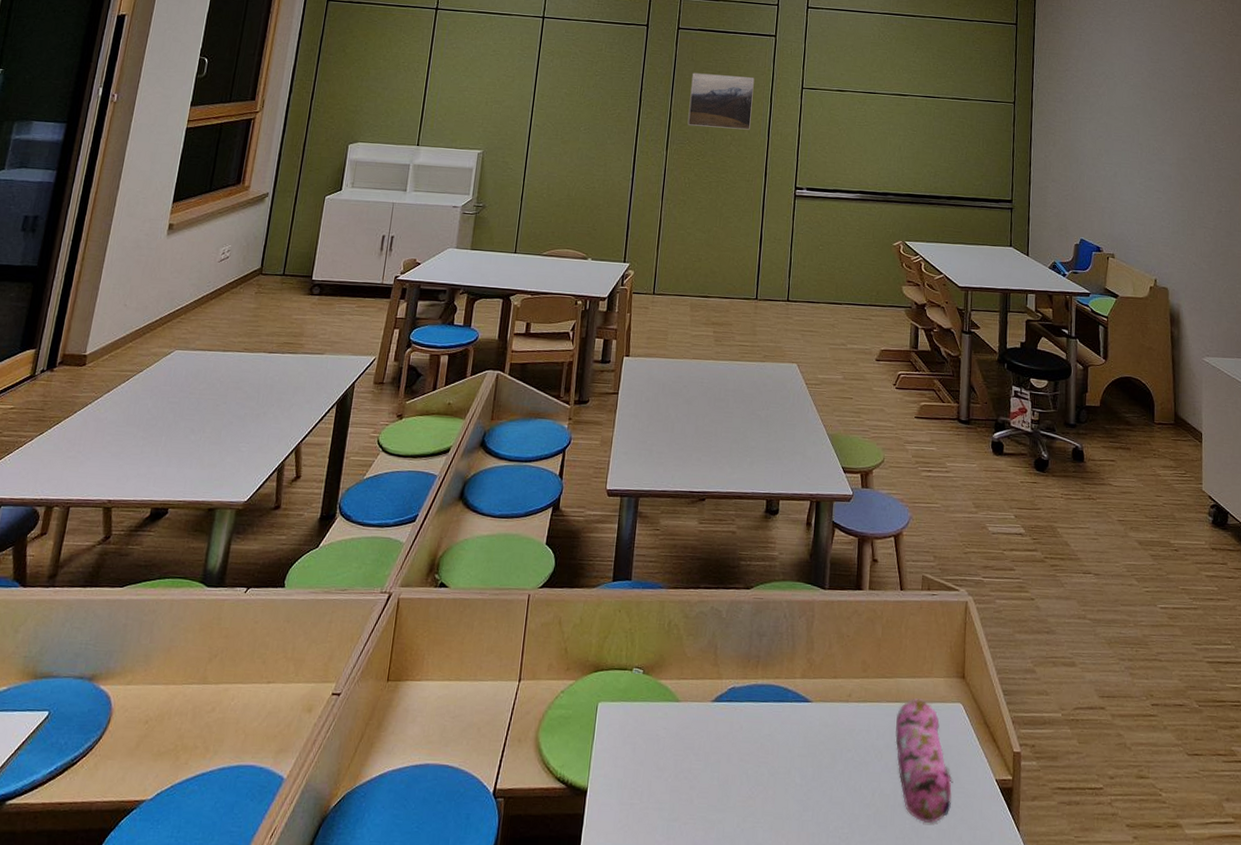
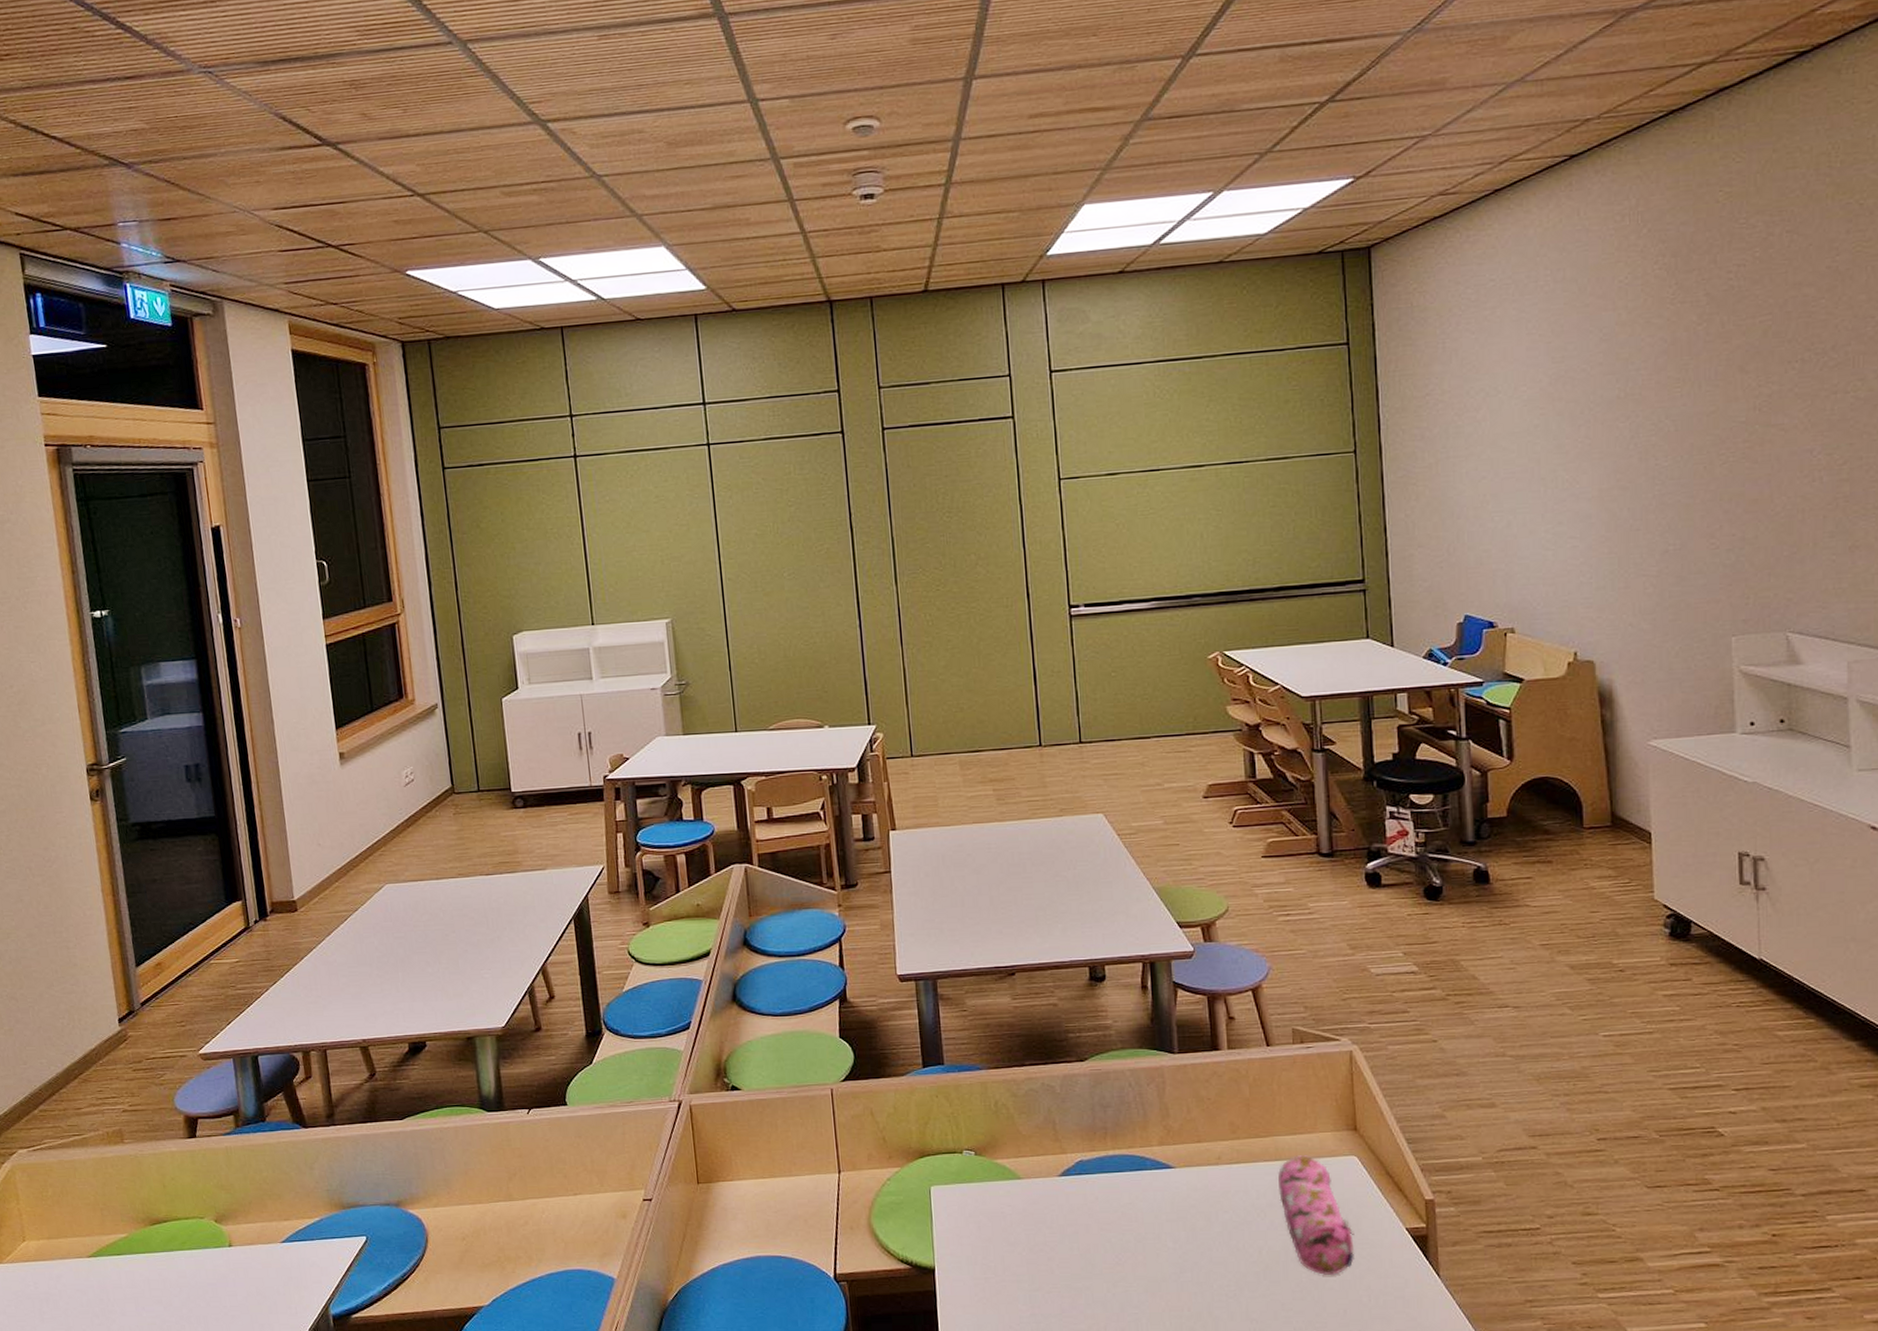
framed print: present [687,72,755,130] -> none [911,476,999,549]

